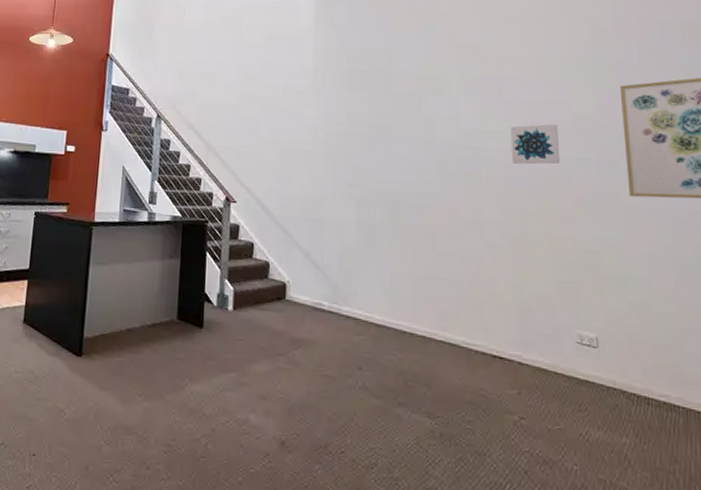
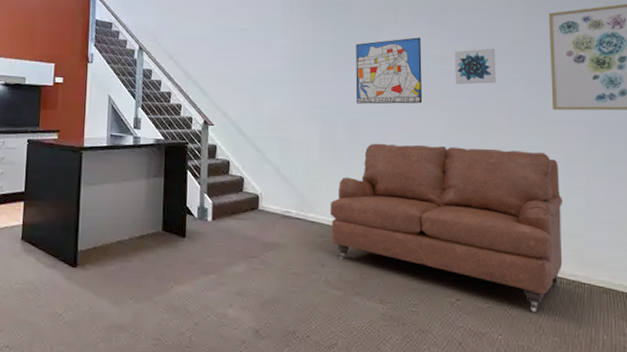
sofa: none [367,228,650,440] -> present [330,143,563,313]
wall art: none [396,110,474,185] -> present [355,37,423,104]

